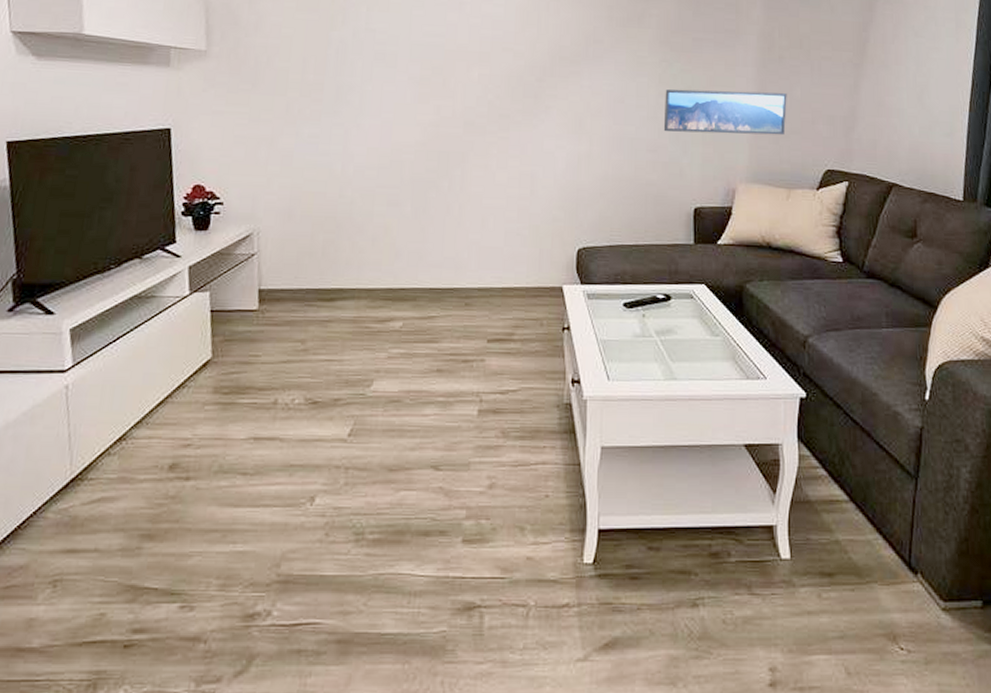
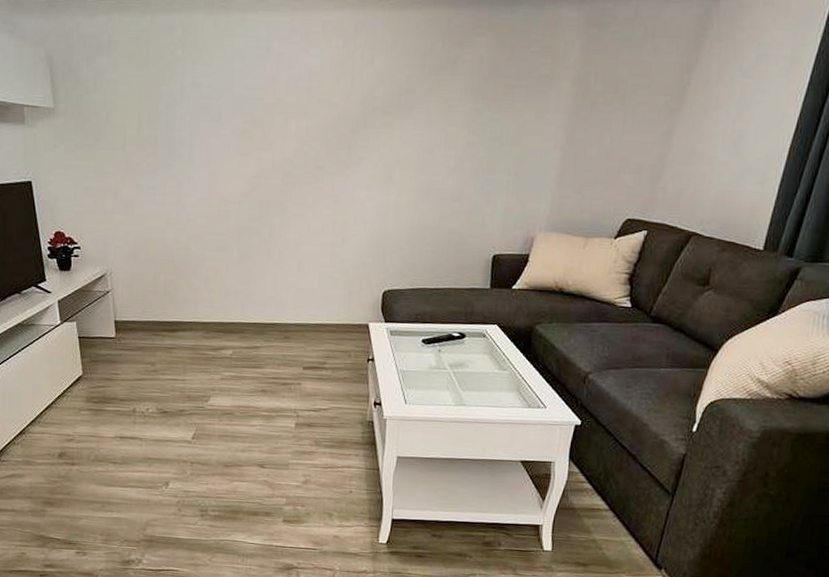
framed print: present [663,89,787,136] -> none [469,138,596,185]

